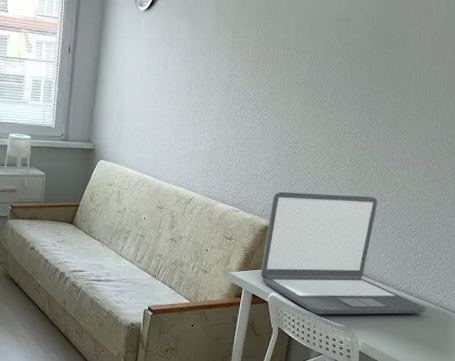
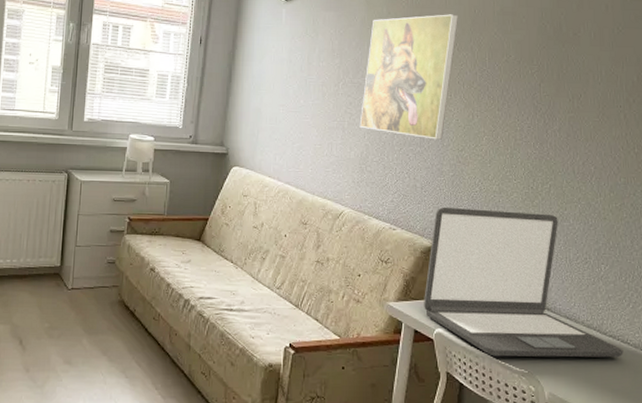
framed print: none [209,20,299,134] -> present [359,14,459,140]

